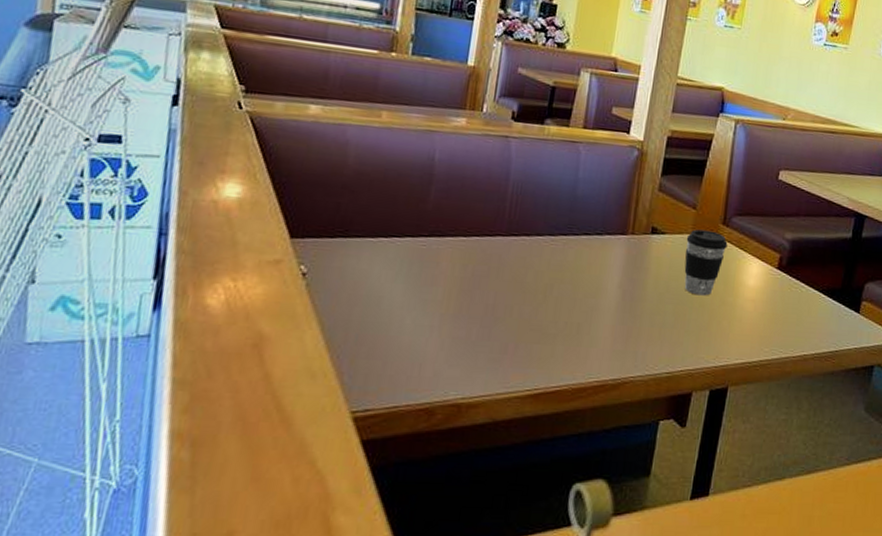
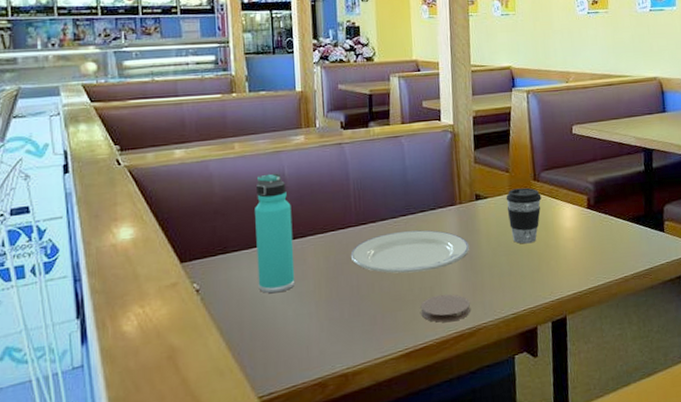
thermos bottle: none [376,154,435,296] -> present [255,173,295,294]
plate: none [492,251,634,304] -> present [350,230,470,273]
coaster: none [561,334,620,368] -> present [420,294,471,323]

